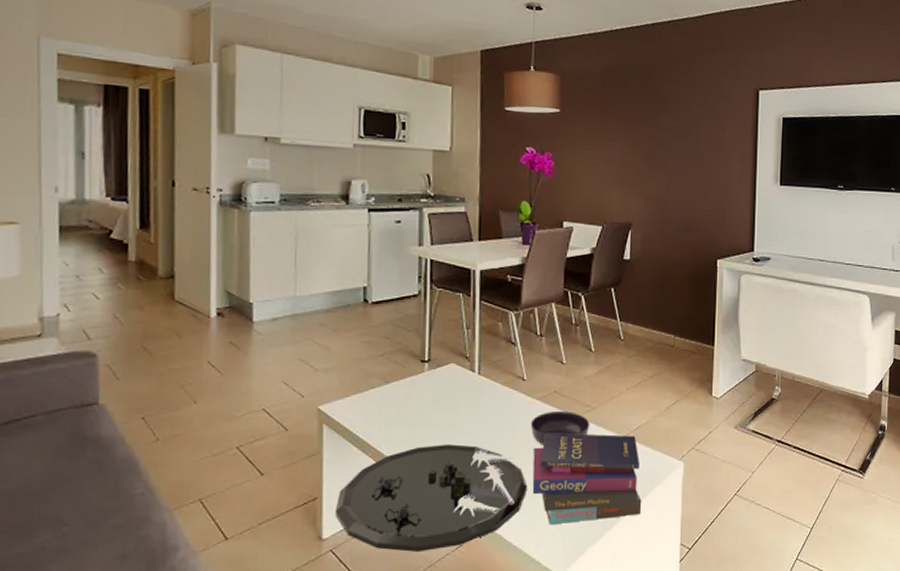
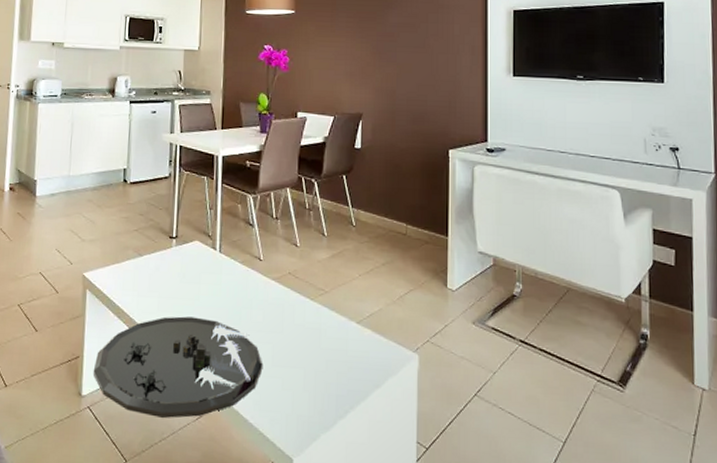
bowl: present [530,411,590,445] -> none [266,292,323,325]
books: present [532,433,642,524] -> none [267,313,376,406]

